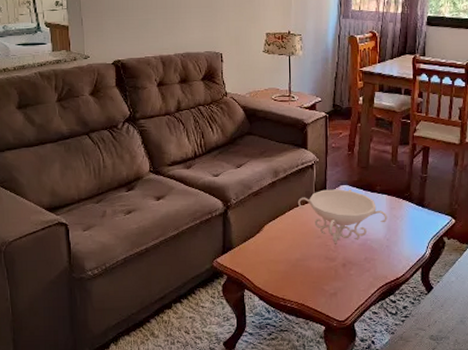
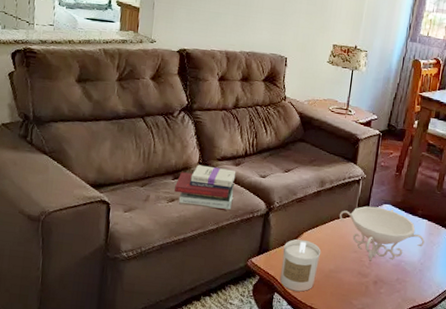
books: none [130,173,191,216] -> present [174,164,237,211]
candle: none [247,232,285,285] -> present [280,239,321,292]

